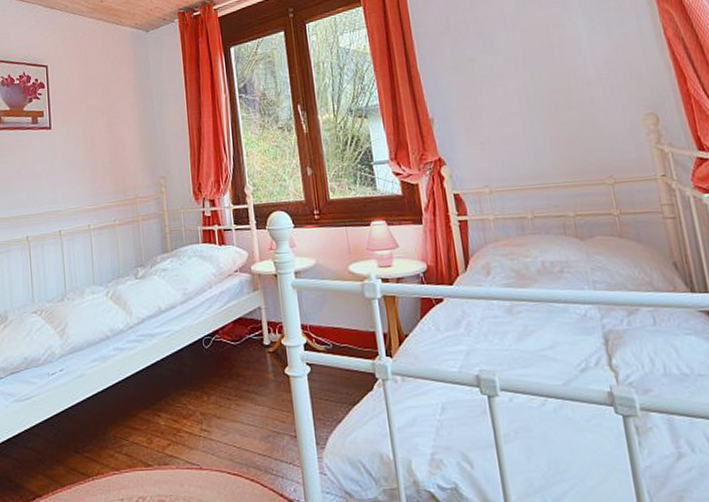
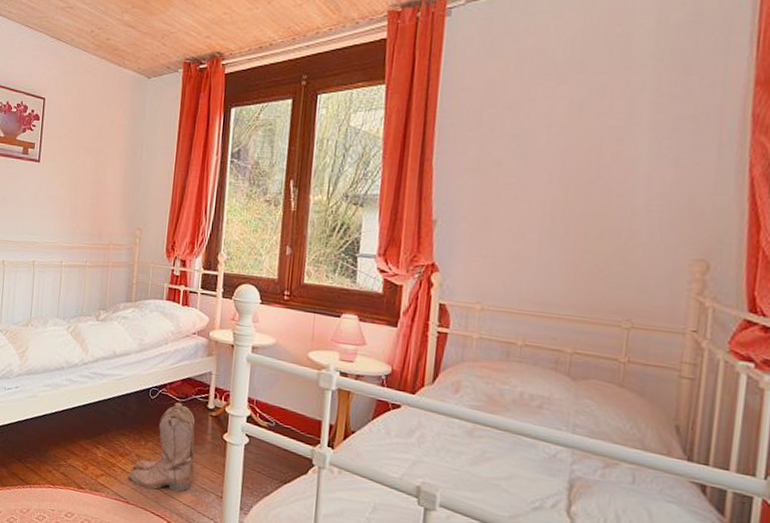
boots: none [197,346,263,447] -> present [129,402,195,492]

